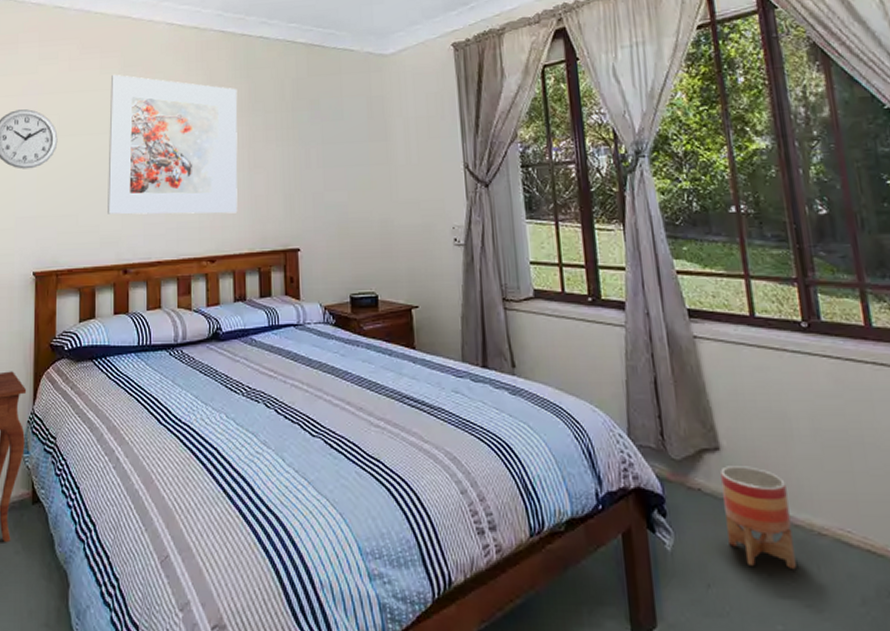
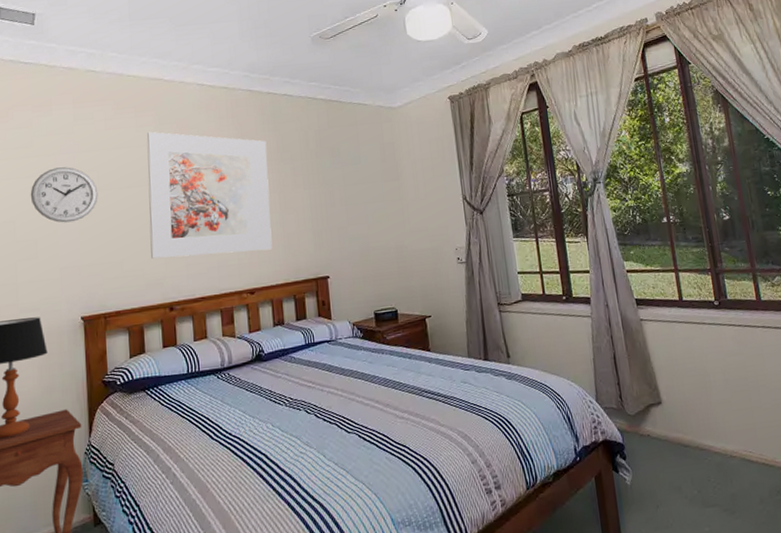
planter: present [720,466,796,570] -> none [663,413,717,488]

